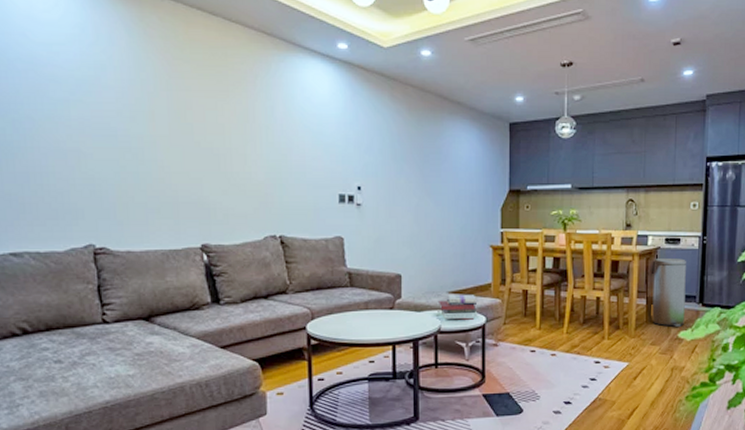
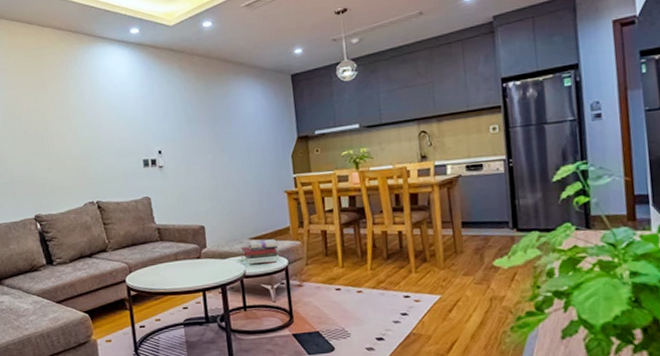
pedal bin: present [652,258,686,327] -> none [455,184,499,256]

